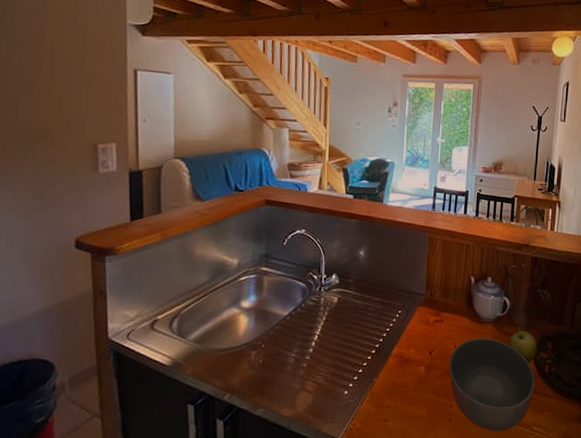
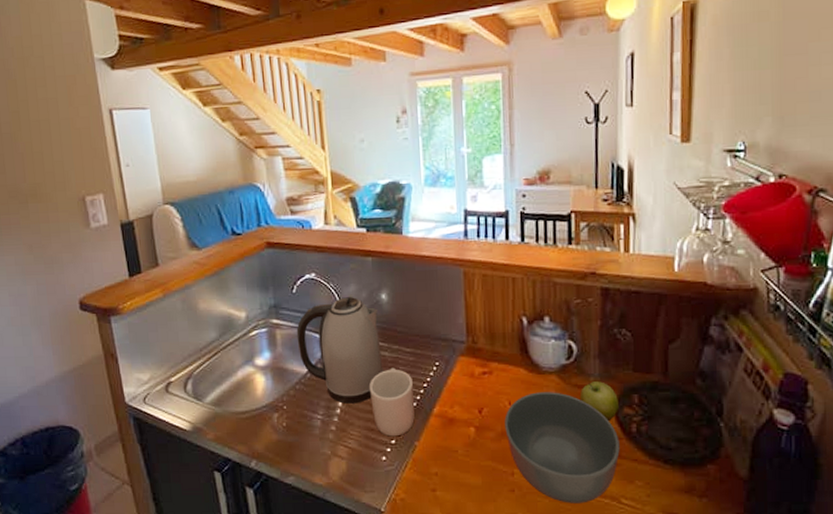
kettle: none [282,252,355,344] -> present [296,297,384,404]
mug: none [340,314,379,374] -> present [368,367,416,437]

